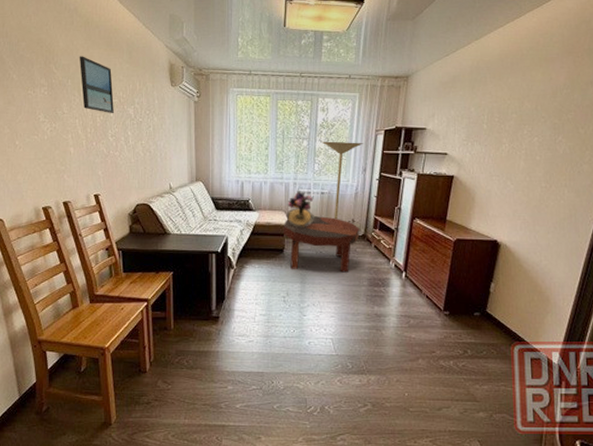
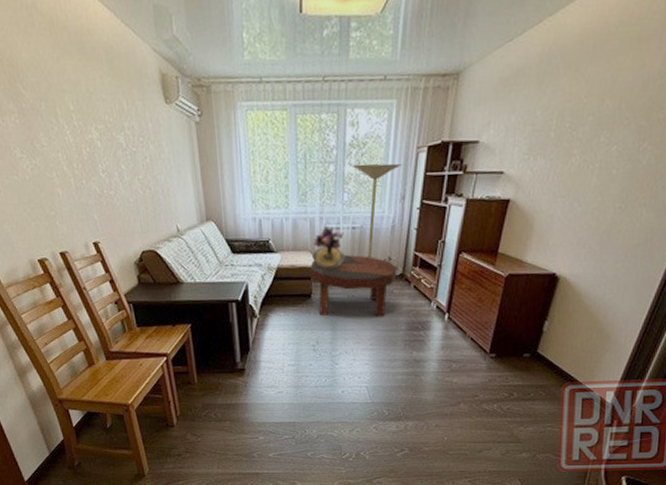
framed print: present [79,56,114,114] -> none [49,69,101,144]

